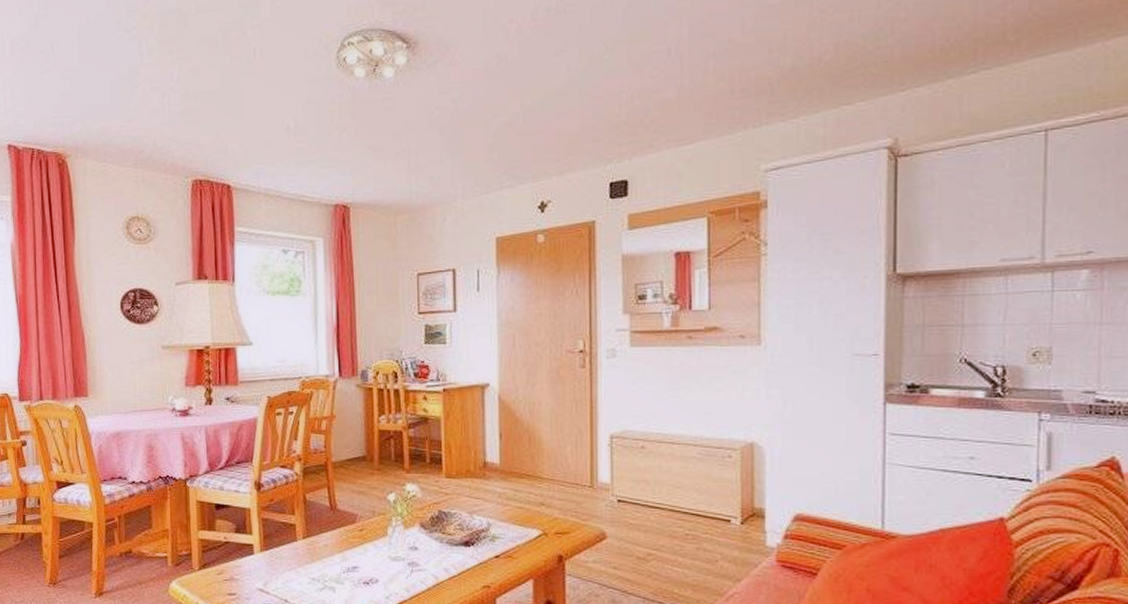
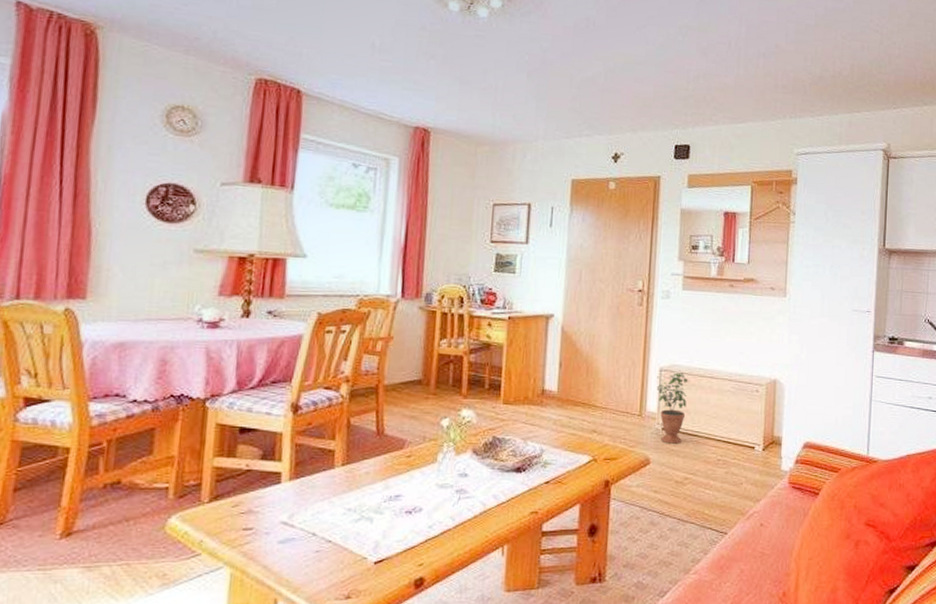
potted plant: none [608,436,644,517] -> present [656,370,688,444]

